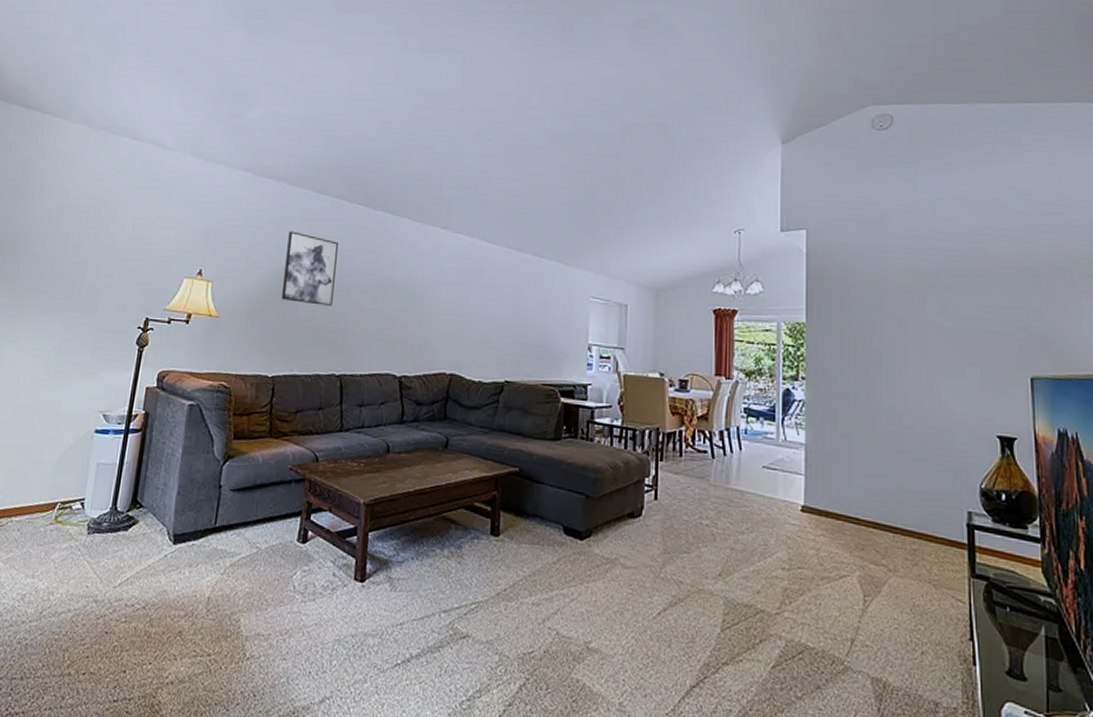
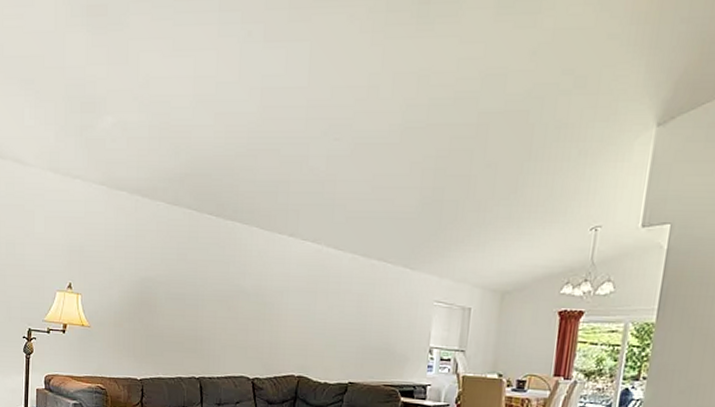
wall art: present [281,231,338,306] -> none [143,243,191,315]

